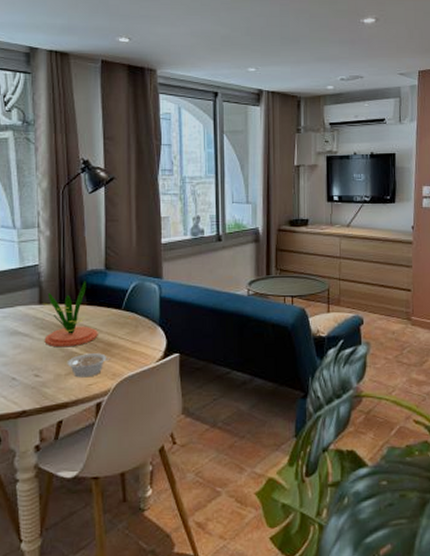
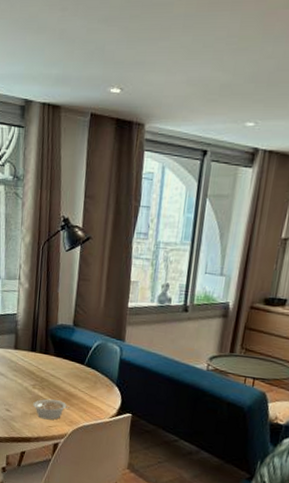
plant: present [43,281,98,348] -> none [16,334,62,391]

